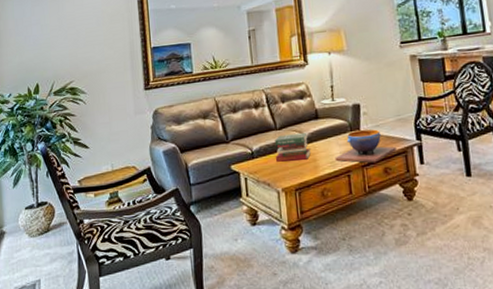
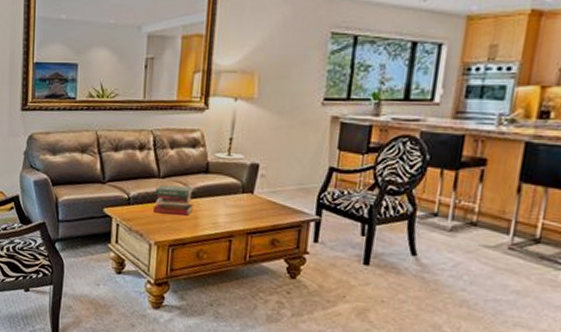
decorative bowl: present [335,129,396,163] -> none [218,193,290,232]

